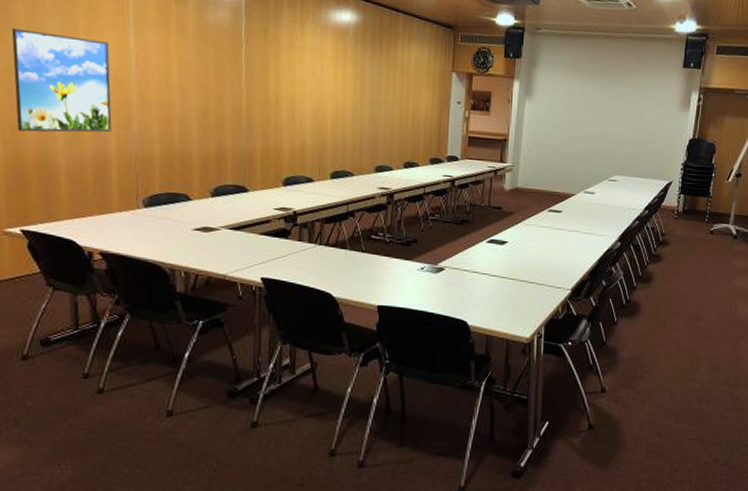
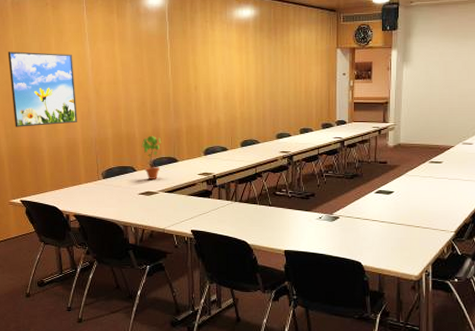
potted plant: none [200,157,227,212] -> present [141,136,161,179]

